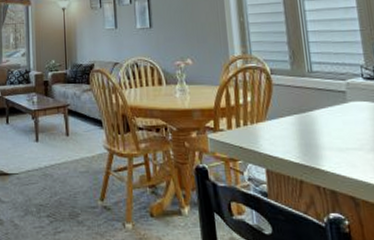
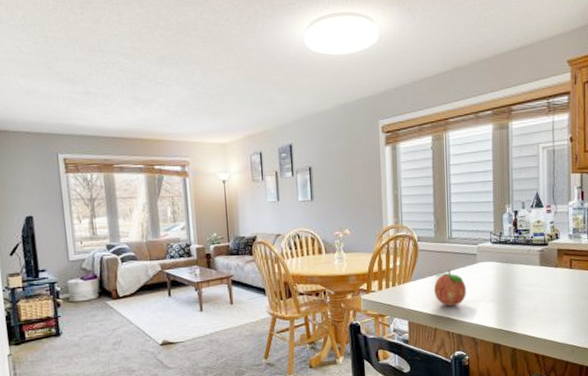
fruit: none [294,109,337,153] -> present [433,269,466,306]

